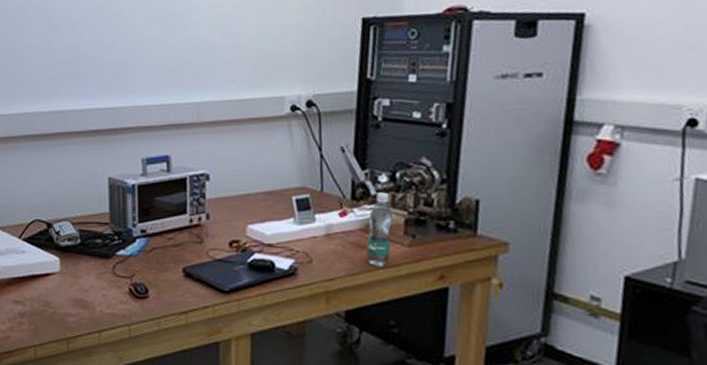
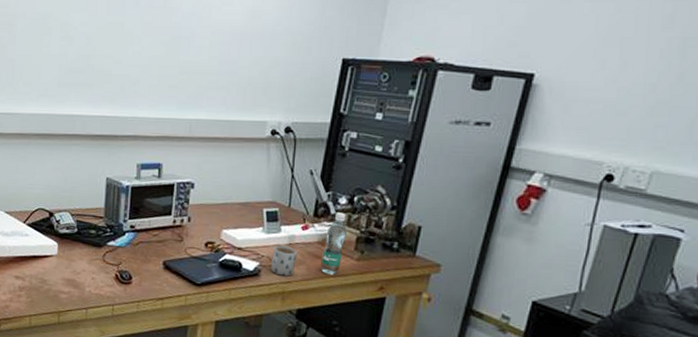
mug: none [307,237,338,273] -> present [270,245,297,276]

